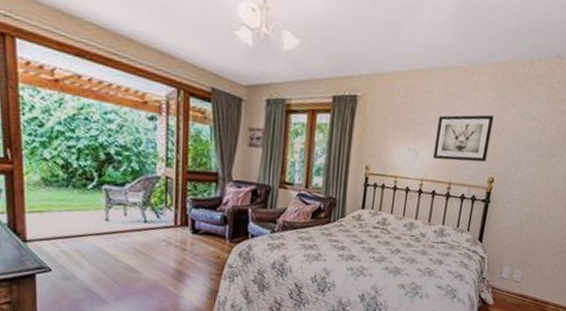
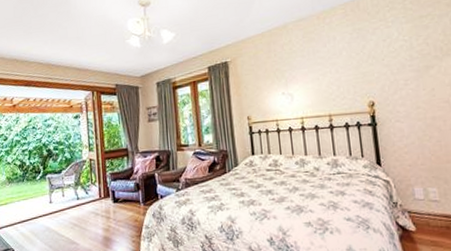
wall art: present [433,114,494,163] -> none [303,47,361,97]

